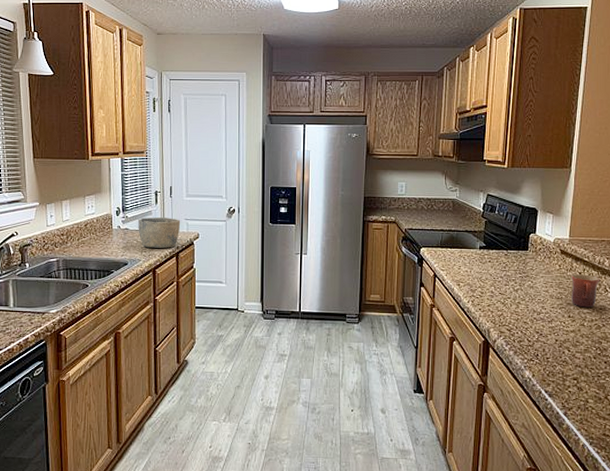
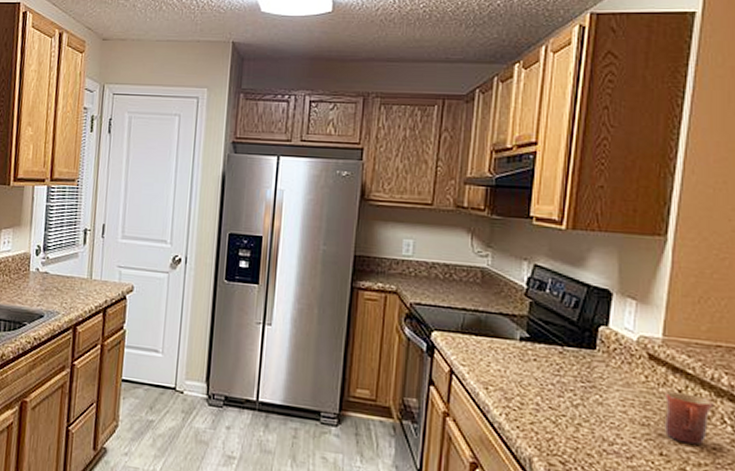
bowl: present [138,217,181,248] -> none [59,260,113,301]

